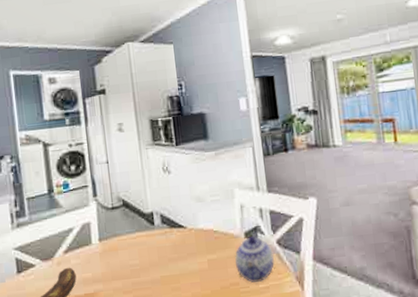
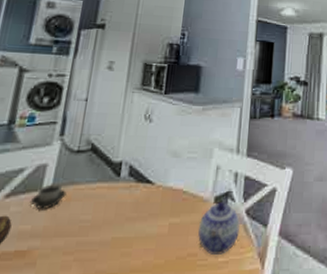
cup: none [84,237,113,260] -> present [30,182,67,209]

